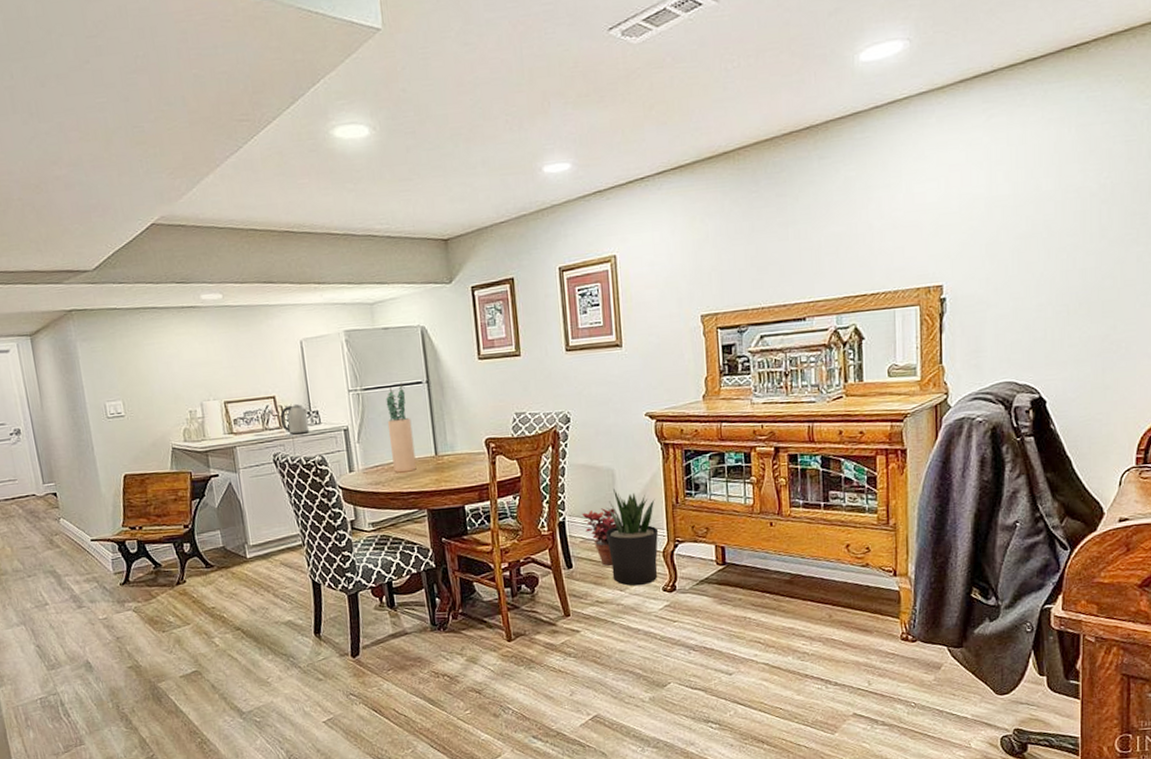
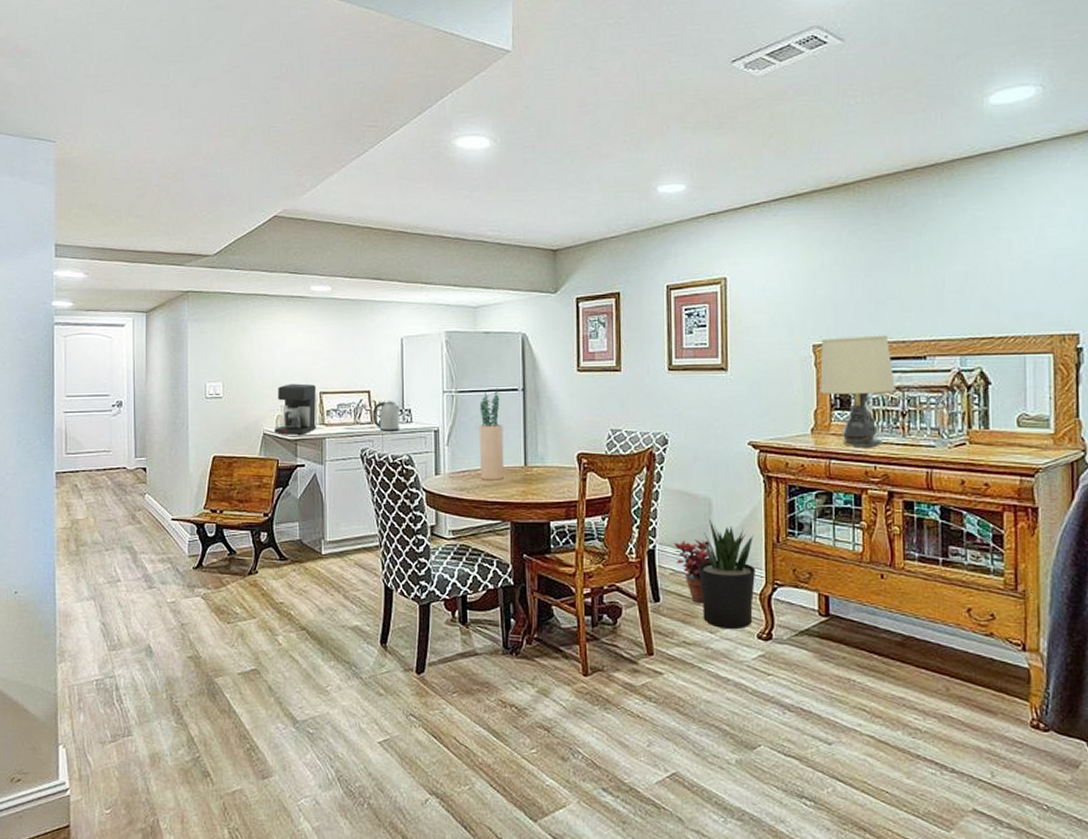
coffee maker: none [181,395,225,447] -> present [275,383,316,435]
table lamp: none [708,300,780,410] -> present [819,335,897,448]

